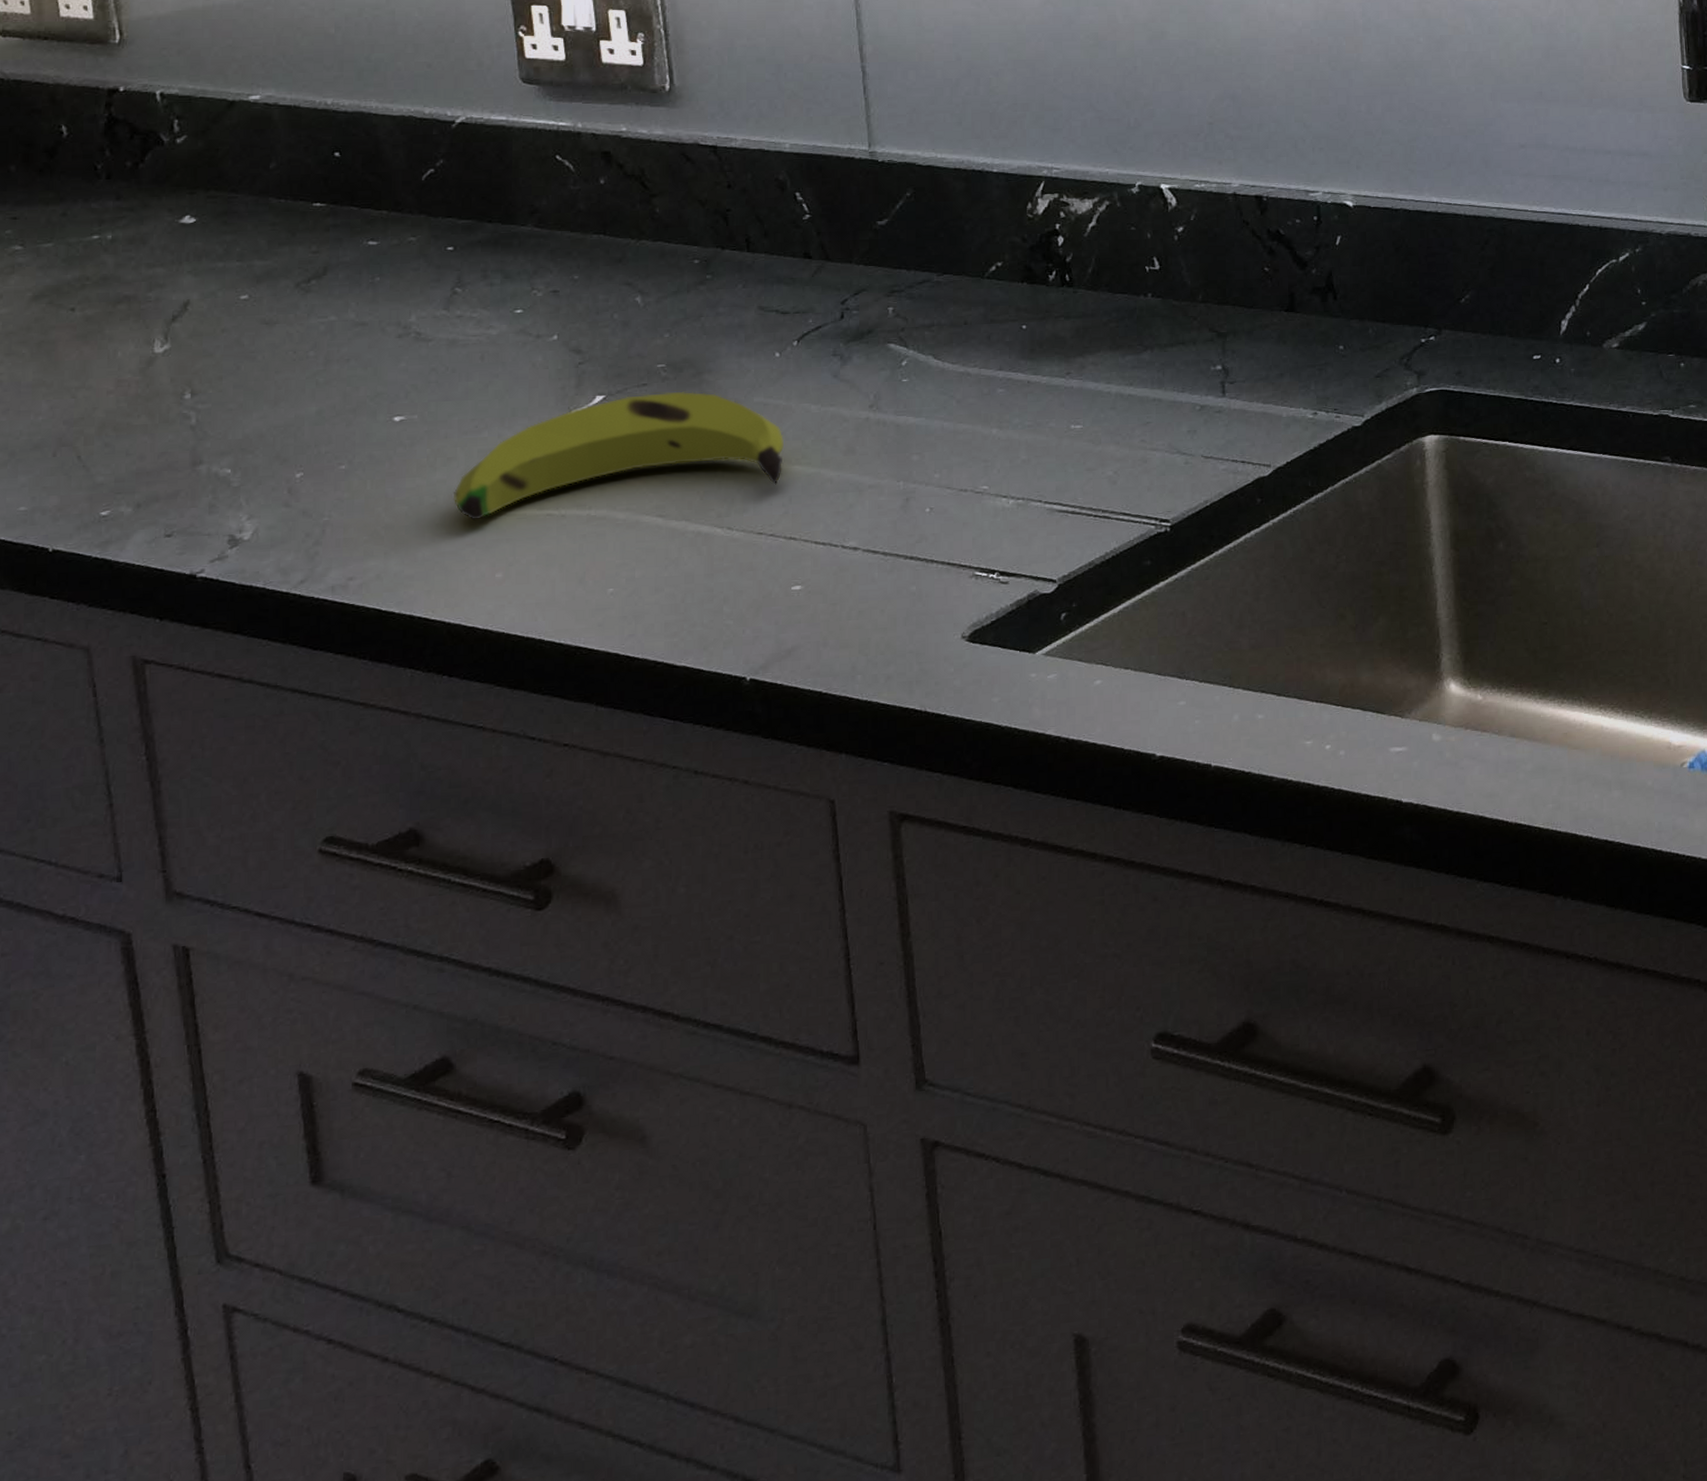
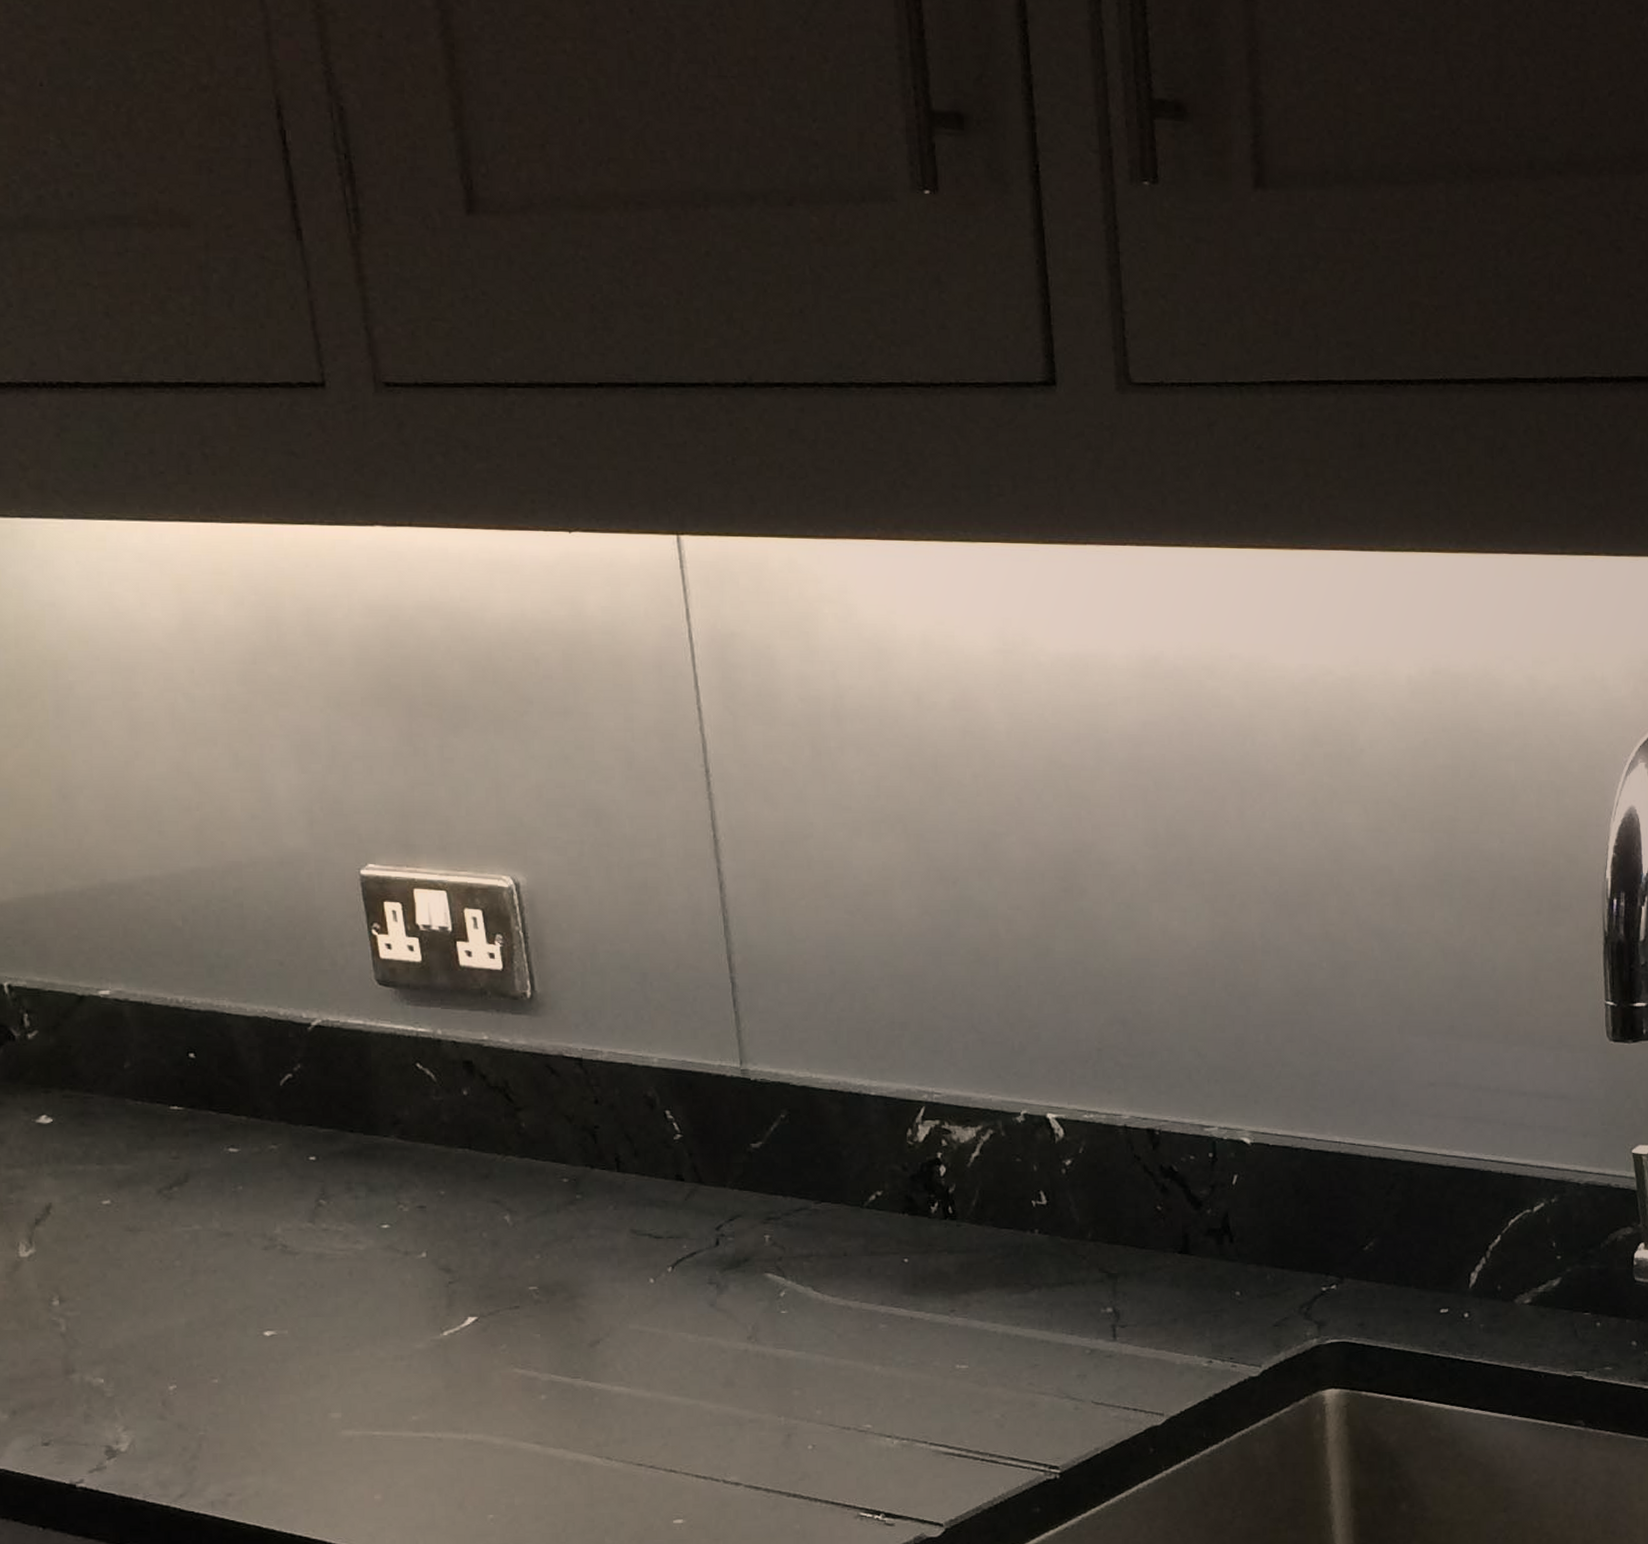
banana: present [452,391,785,520] -> none [327,1315,662,1440]

